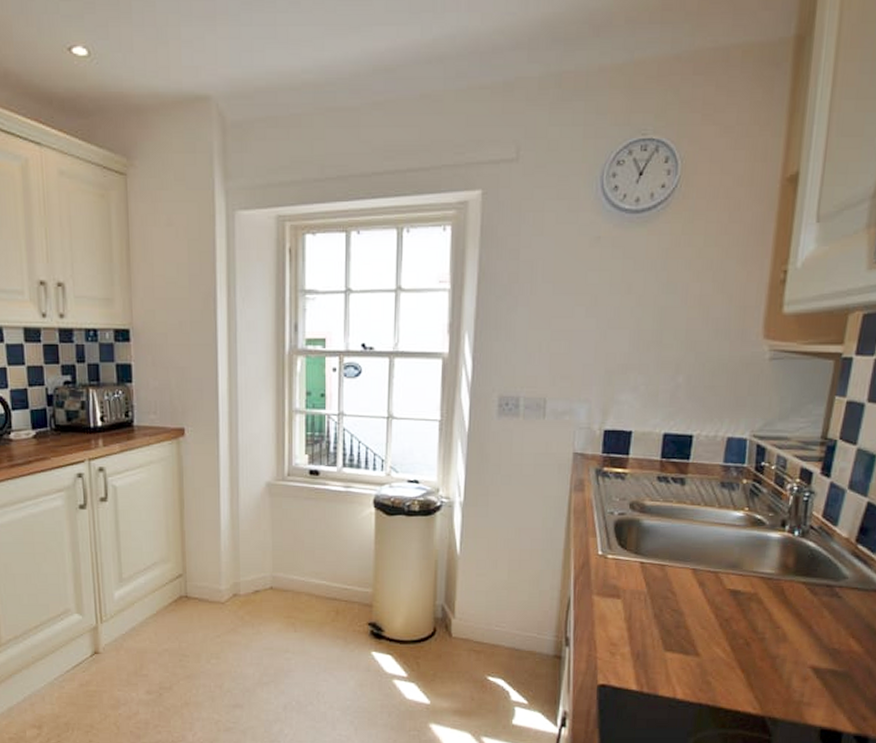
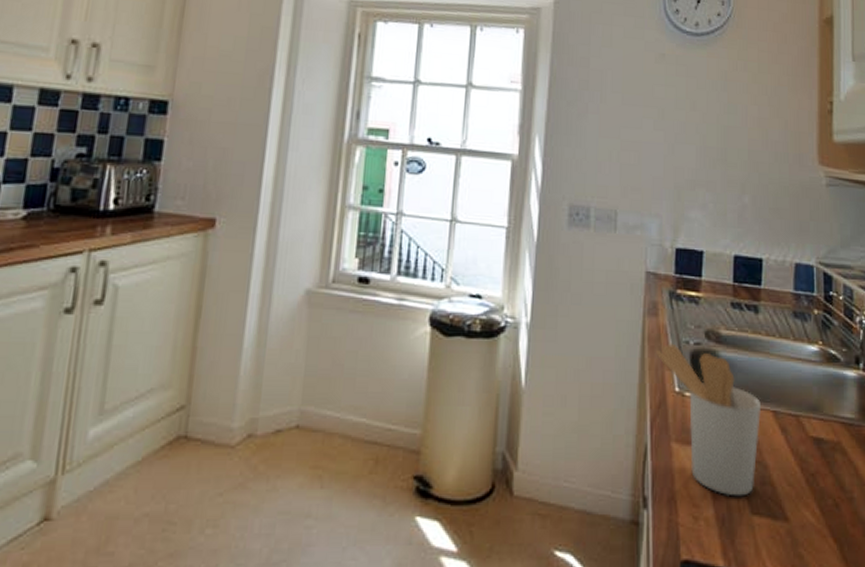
utensil holder: none [581,514,681,637] -> present [656,343,761,497]

